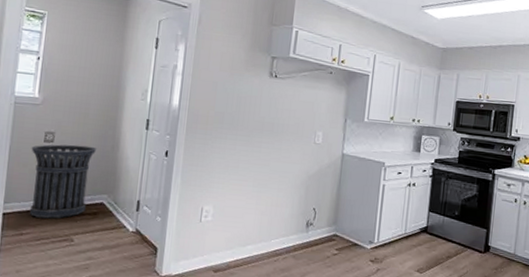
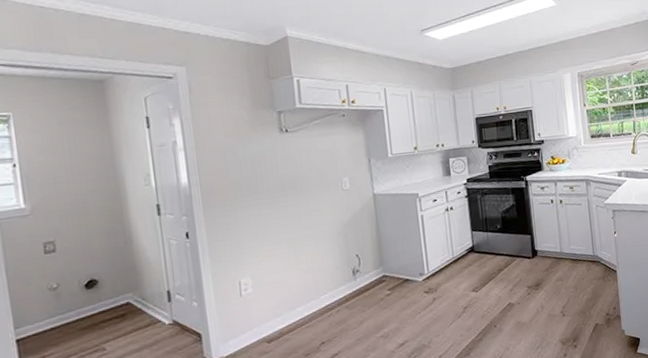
trash can: present [29,144,97,219] -> none [31,246,111,336]

